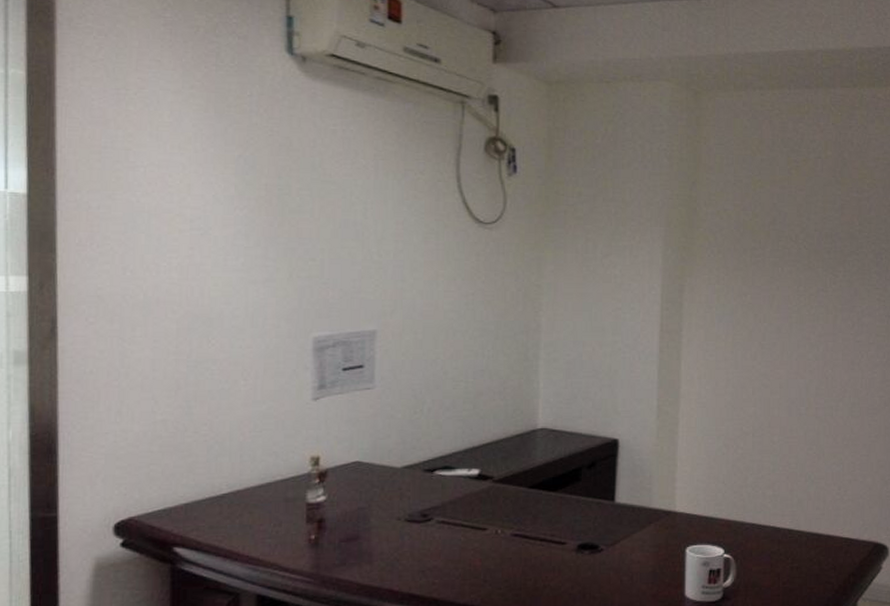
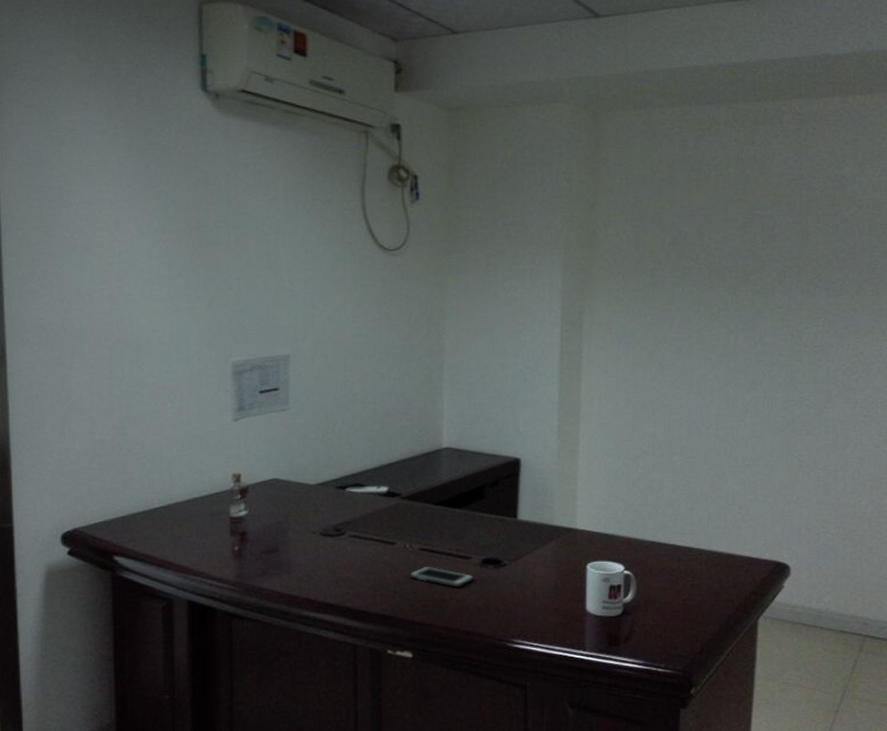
cell phone: none [500,552,569,575] -> present [409,566,474,588]

